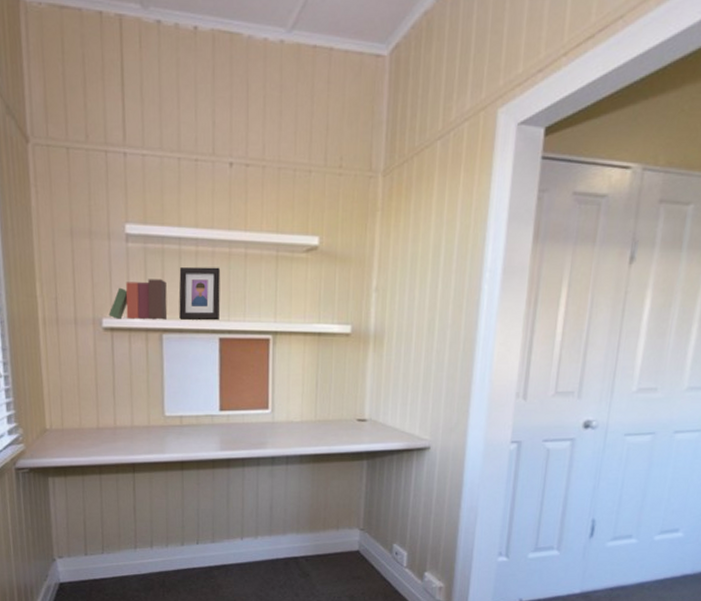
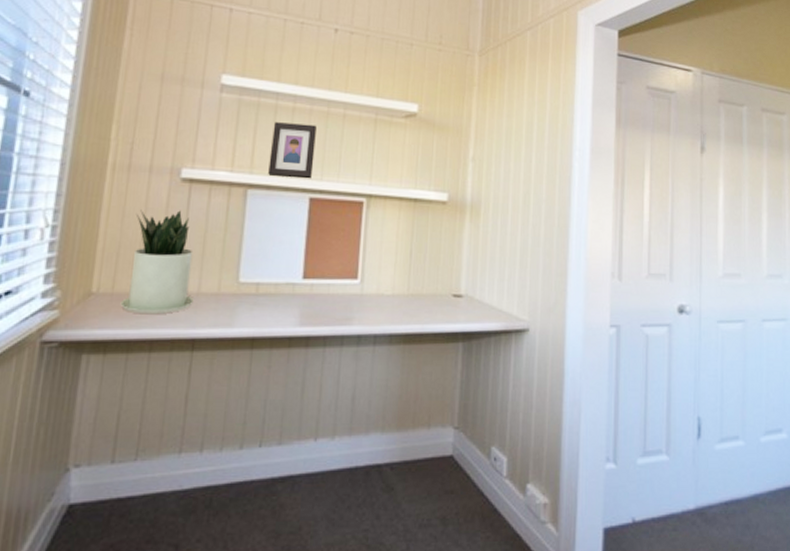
planter: none [70,357,129,445] -> present [120,210,194,315]
books: present [108,279,168,320] -> none [189,131,259,174]

